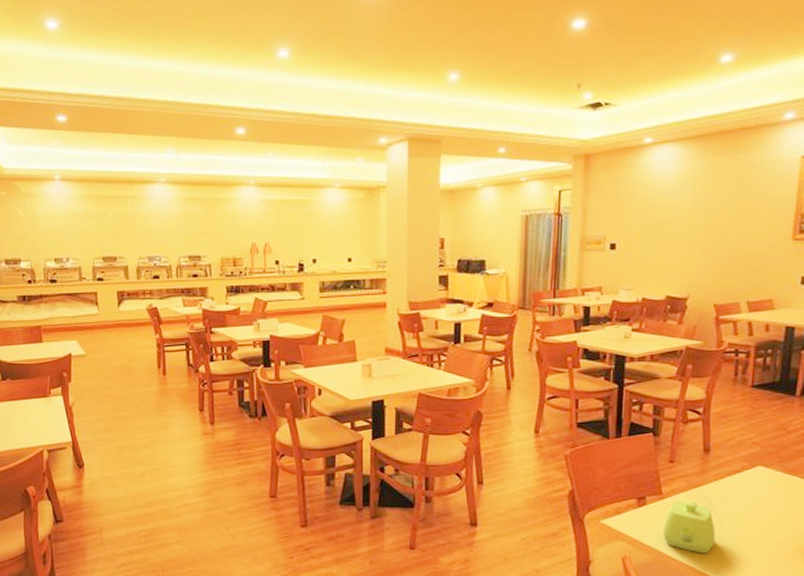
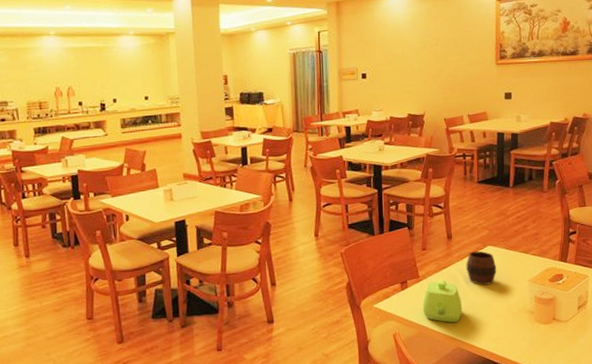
cup: none [725,470,768,514] -> present [466,251,497,285]

